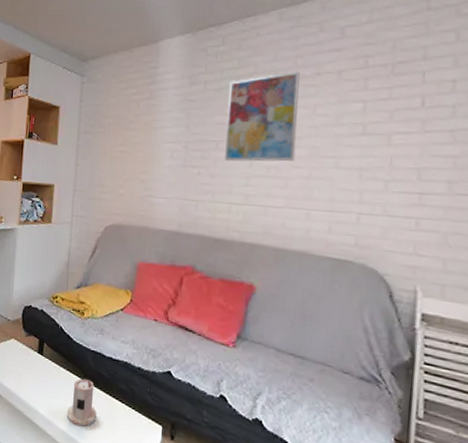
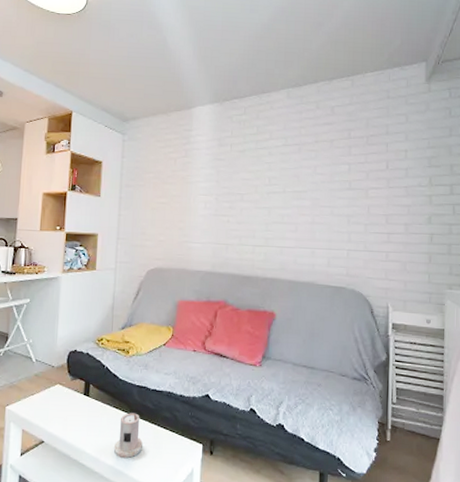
wall art: present [225,71,300,162] -> none [249,139,304,211]

